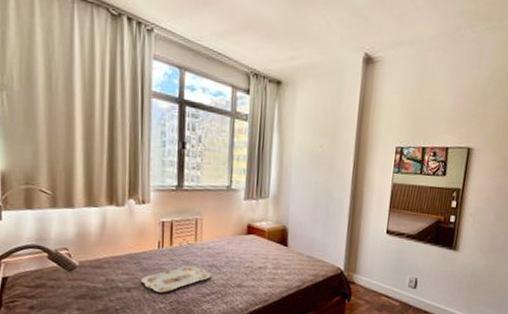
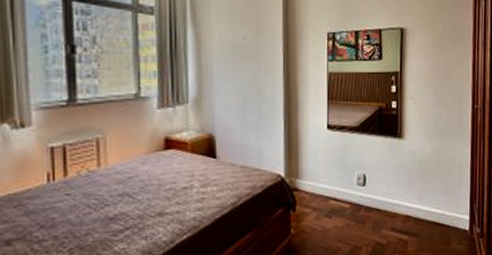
serving tray: present [140,265,211,293] -> none [25,198,122,240]

